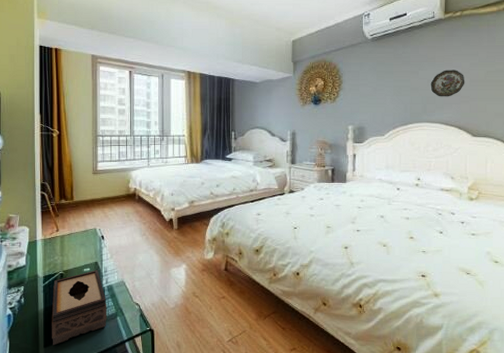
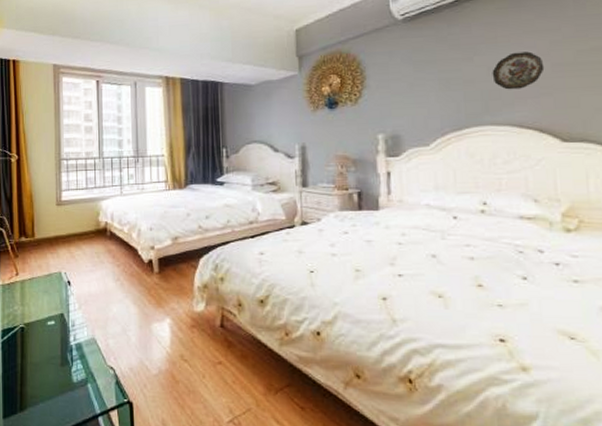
tissue box: present [51,270,107,346] -> none [11,324,76,417]

